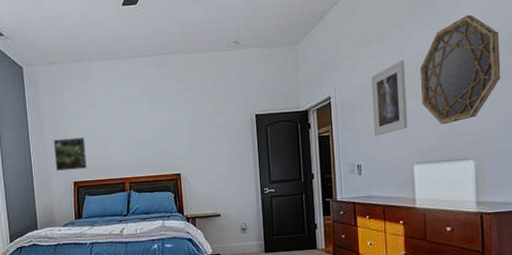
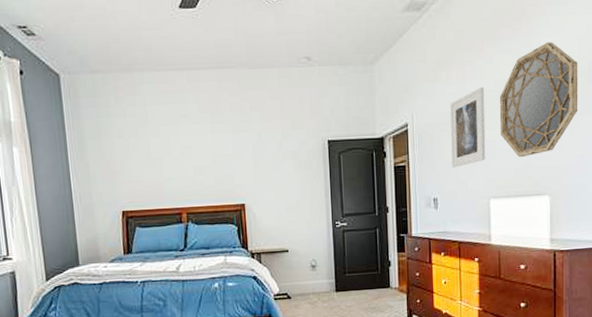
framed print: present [53,137,88,171] -> none [97,160,139,198]

